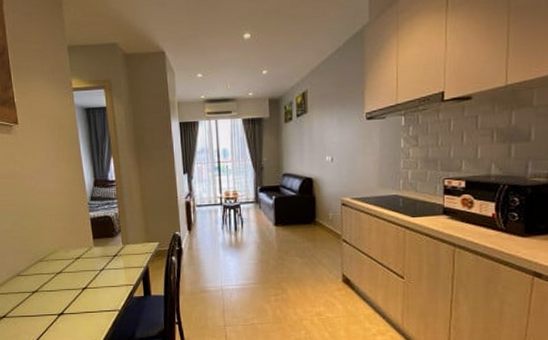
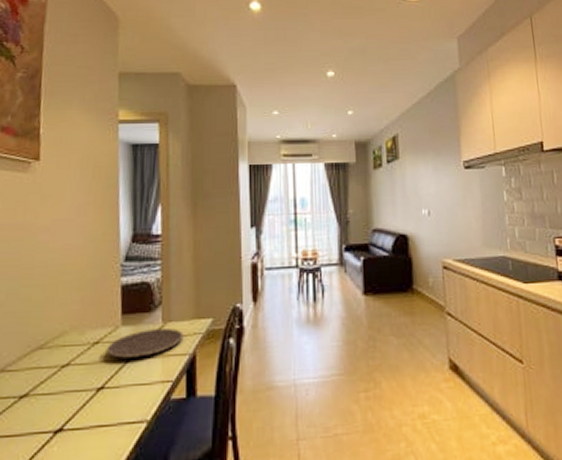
plate: none [85,249,139,269] -> present [106,328,184,358]

